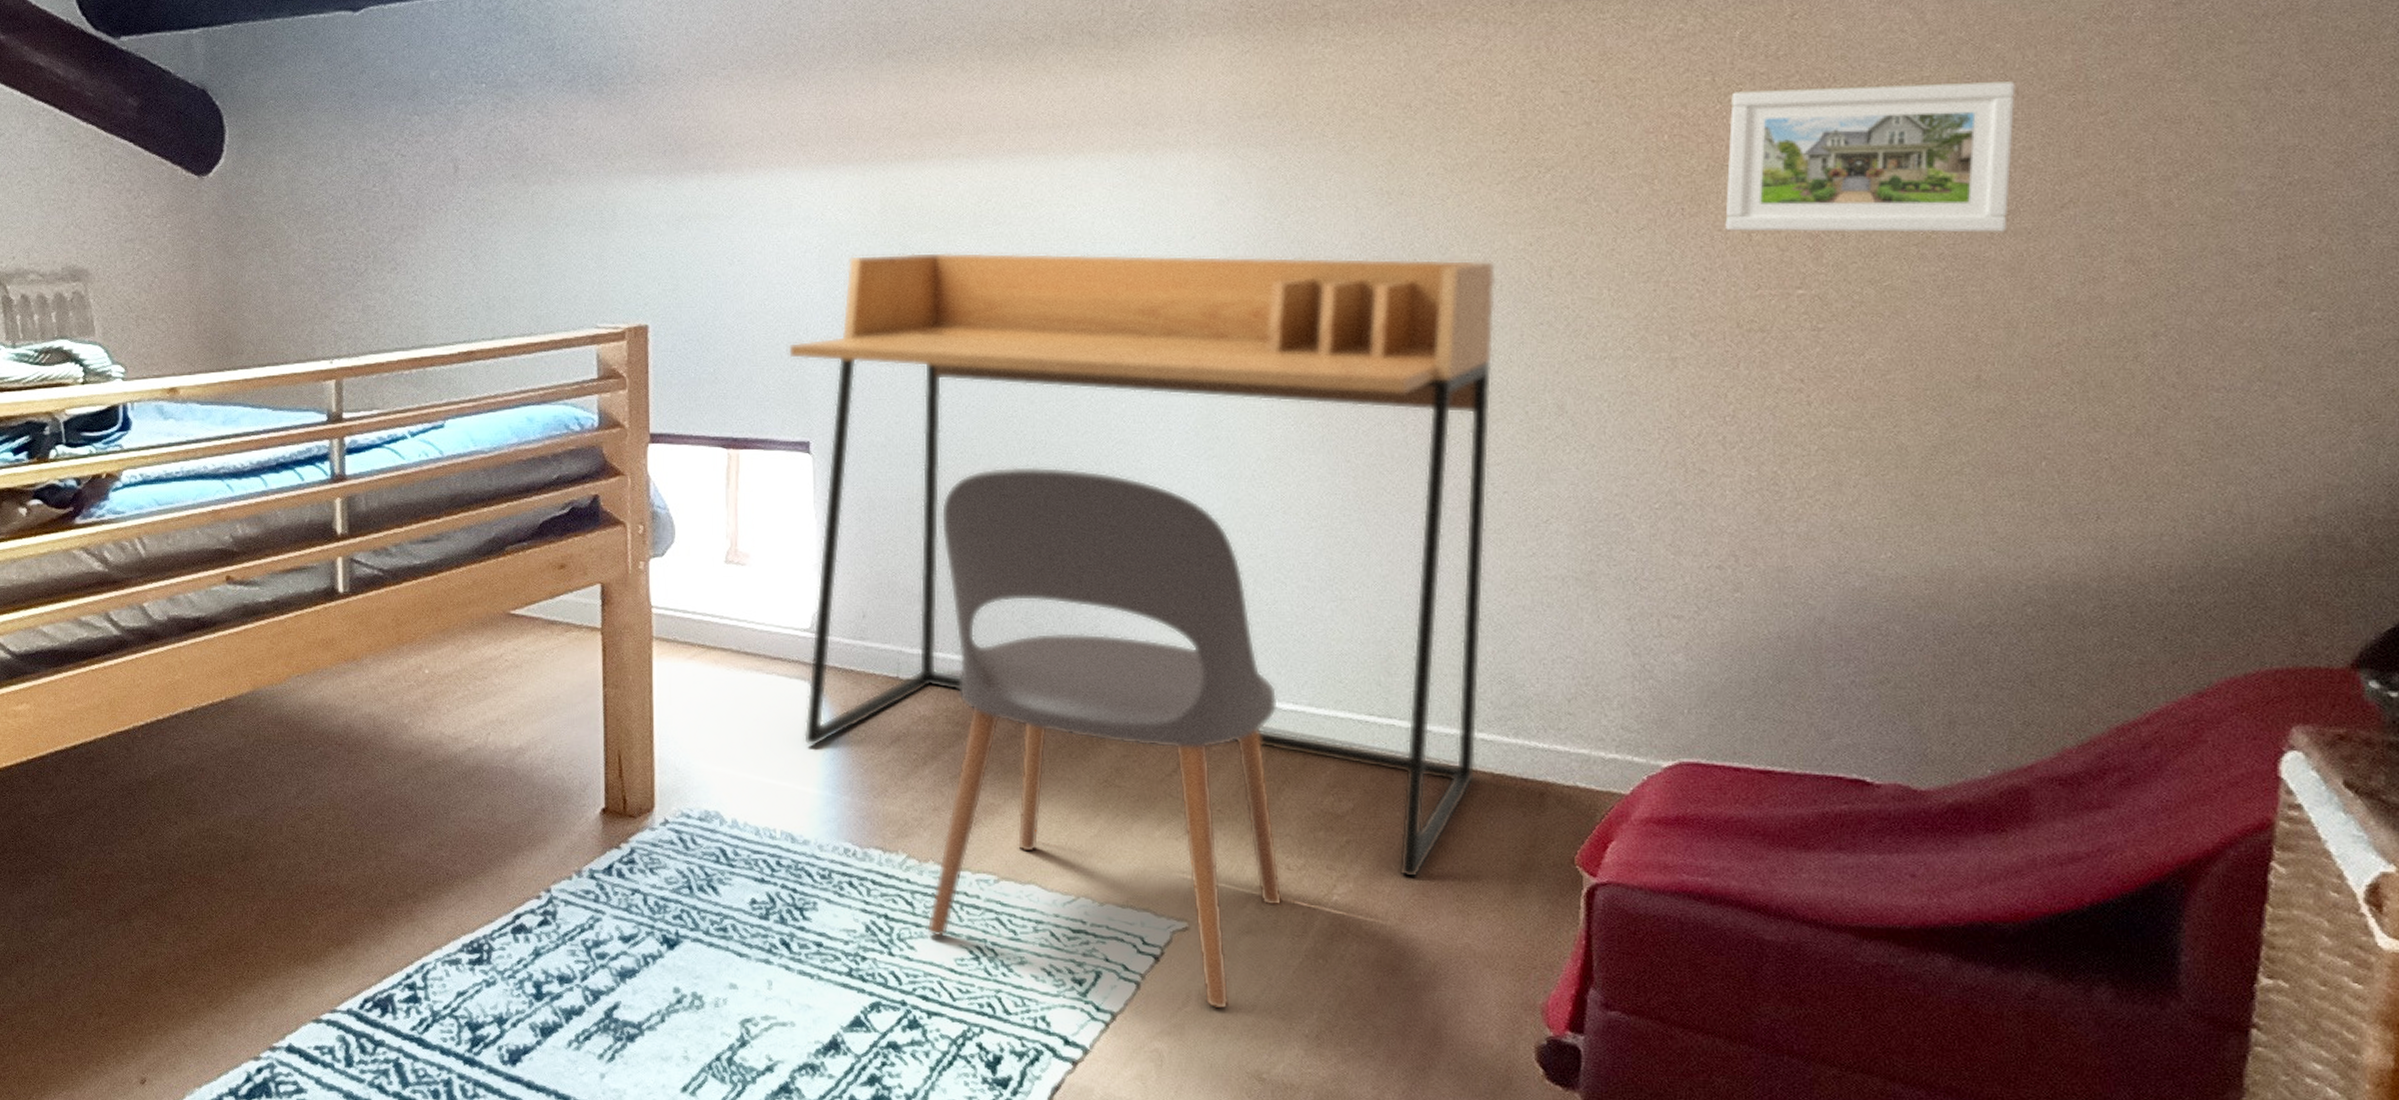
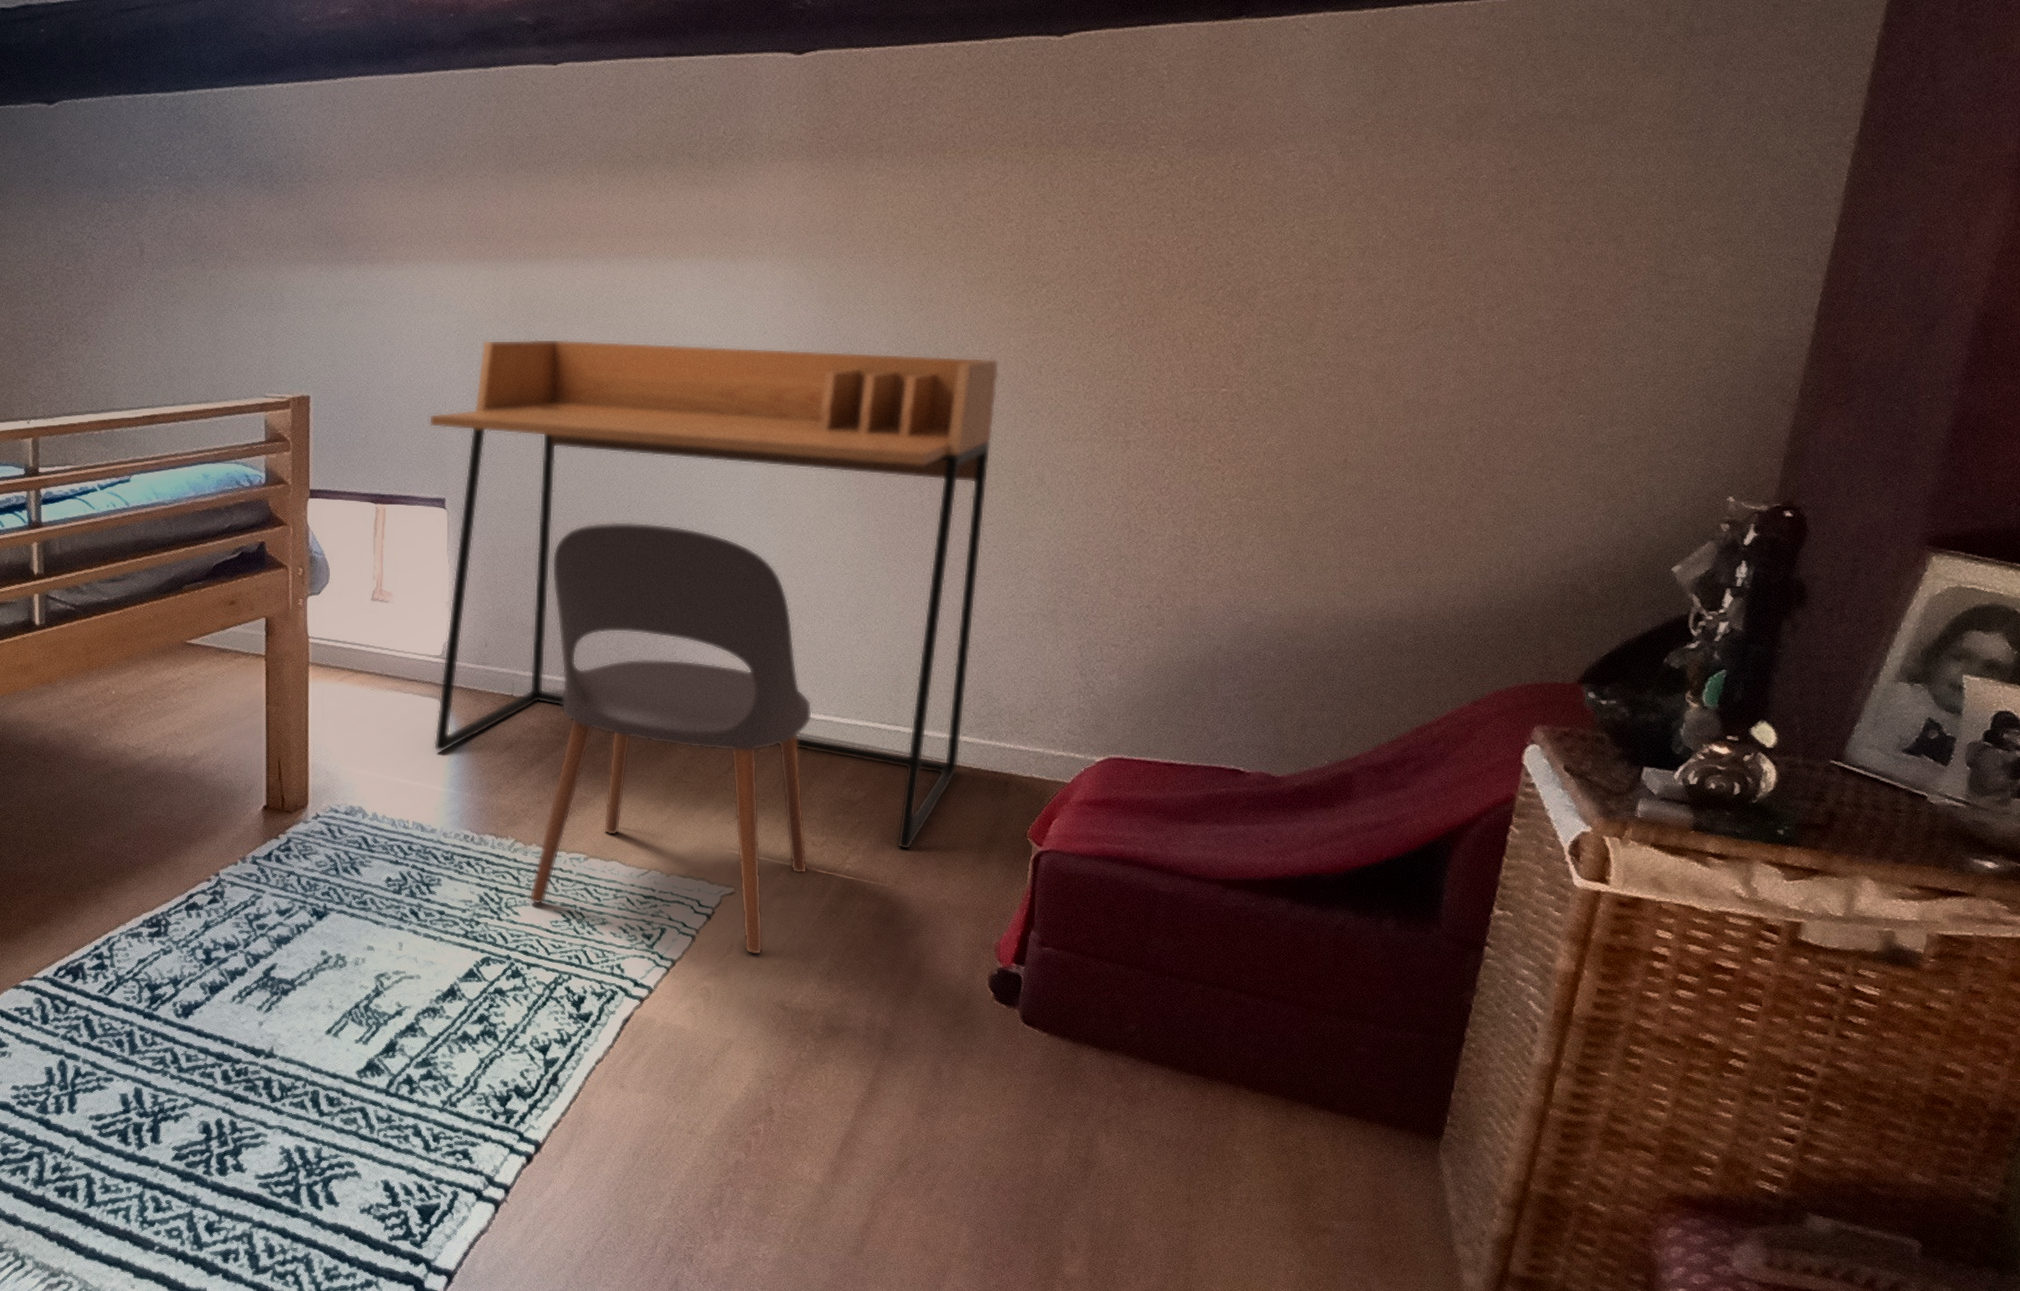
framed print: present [1725,81,2015,233] -> none [1173,226,1392,347]

